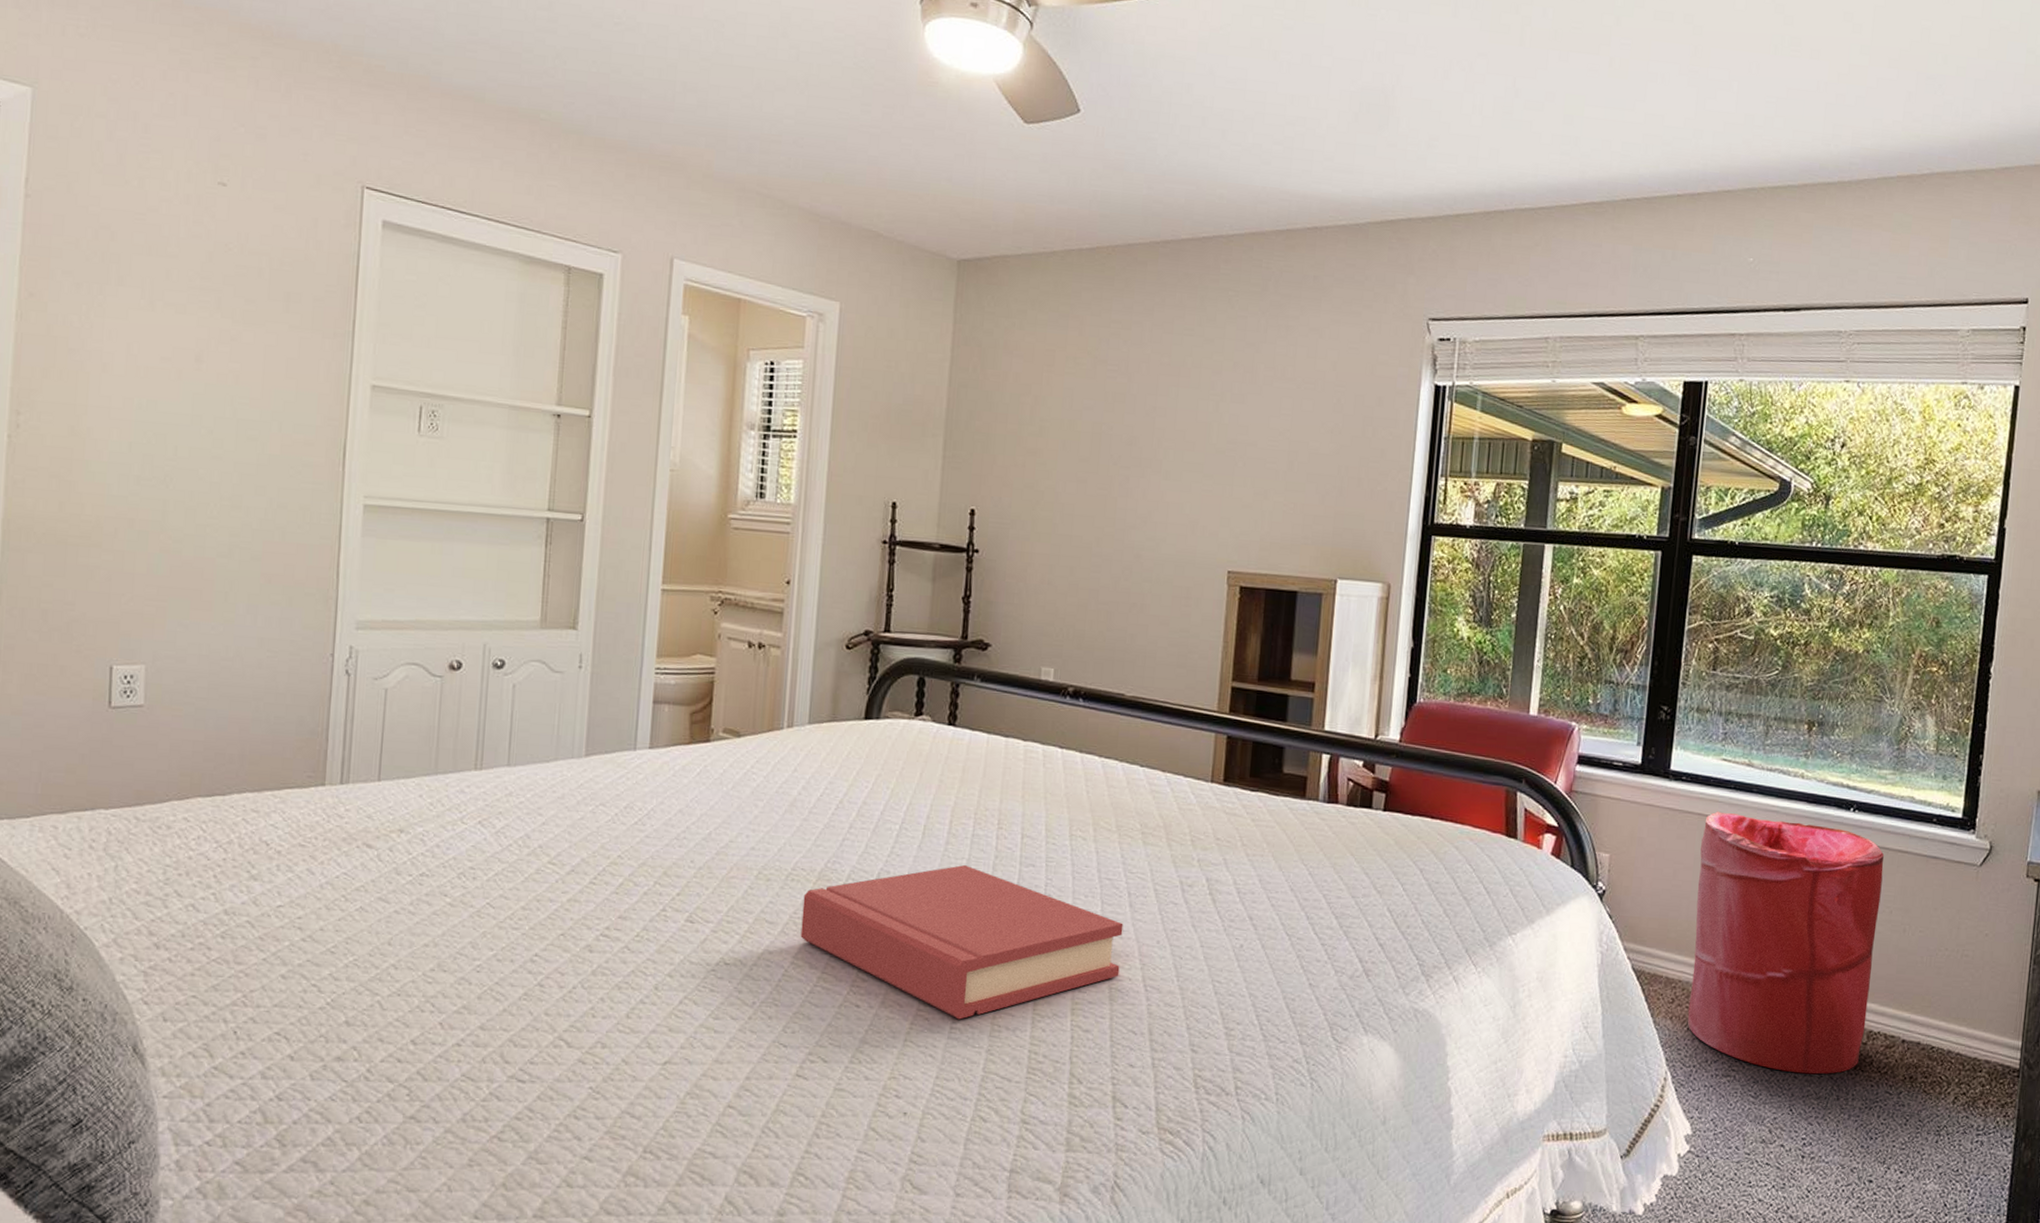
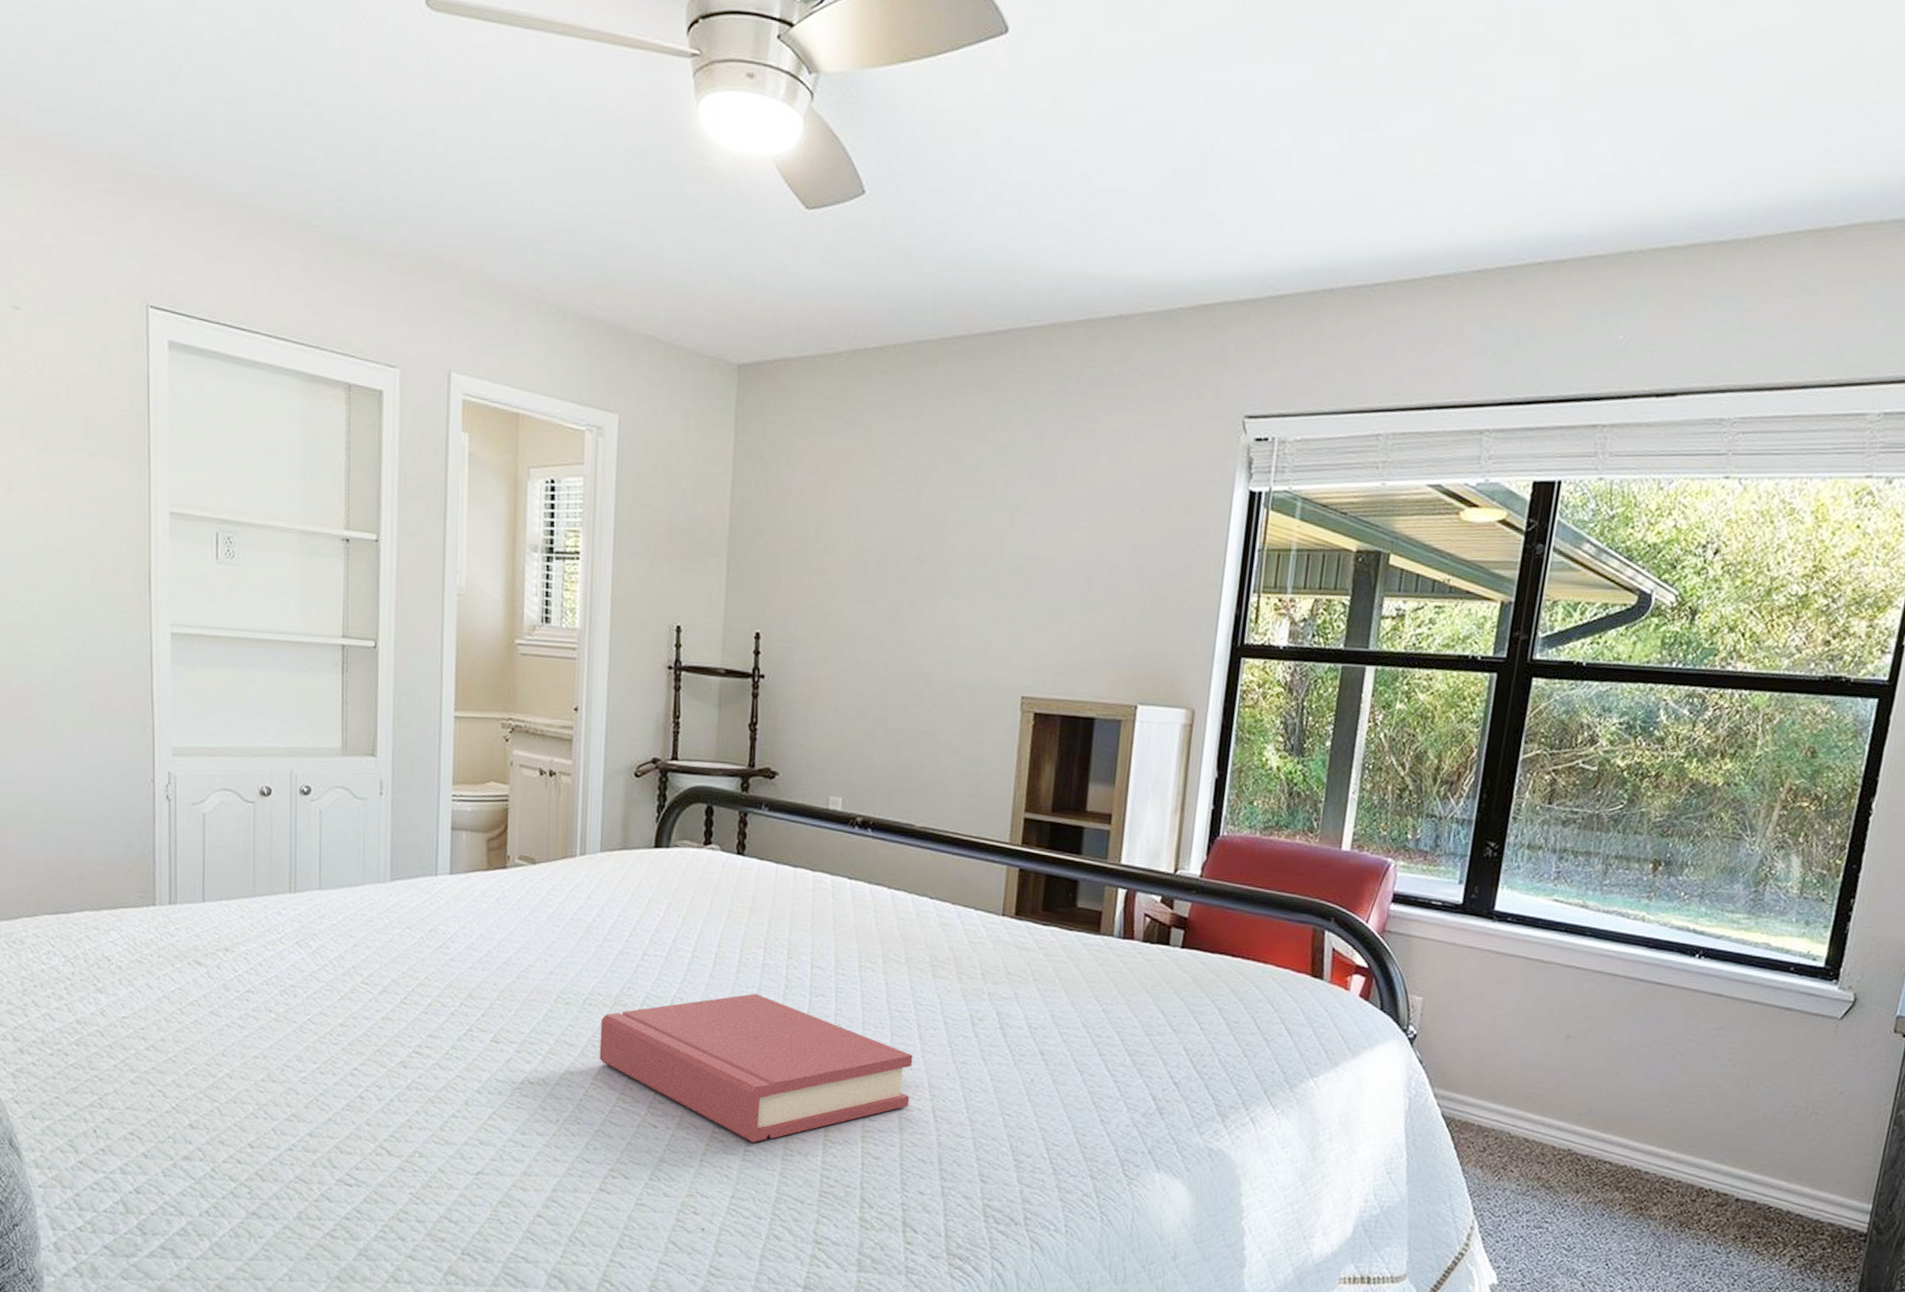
laundry hamper: present [1687,811,1884,1074] -> none [1499,955,1730,1230]

